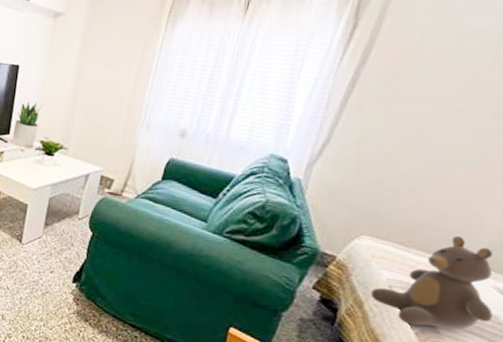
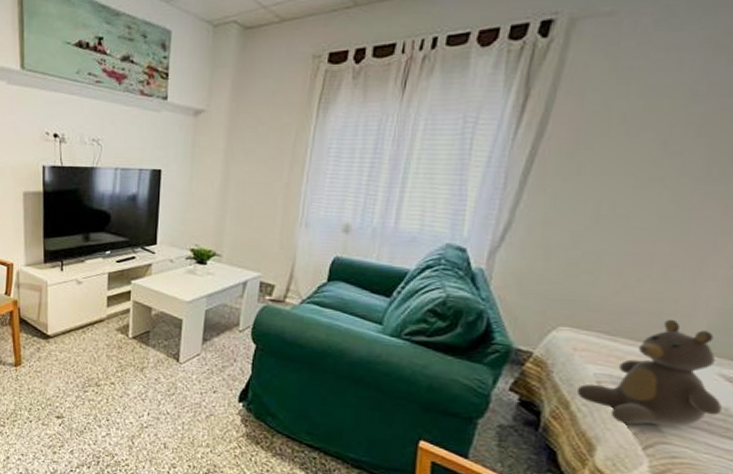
planter: present [12,101,43,149] -> none [160,206,190,259]

